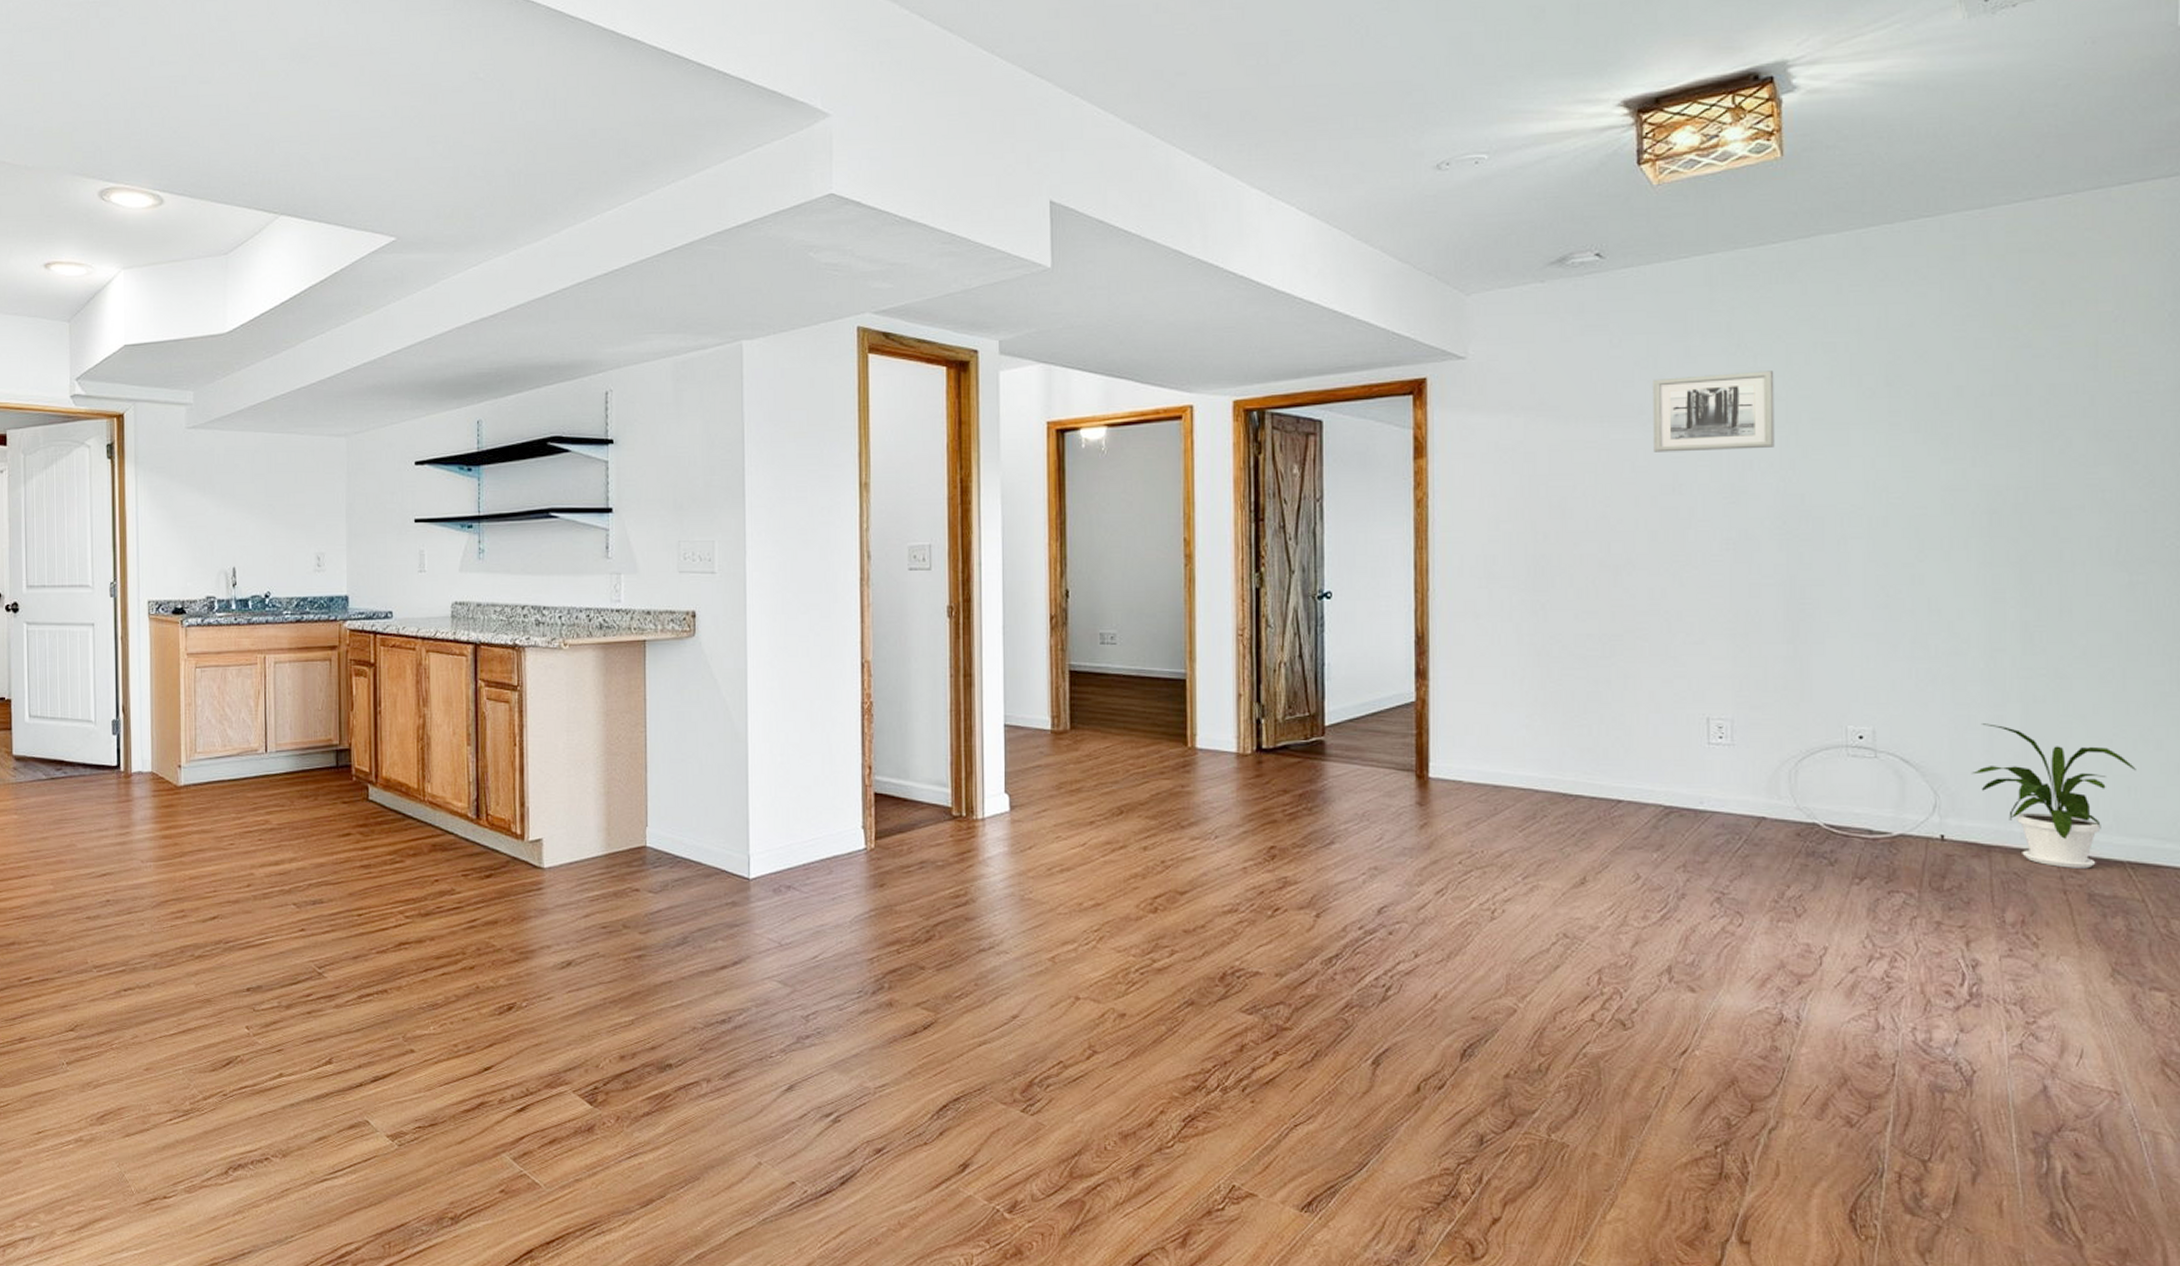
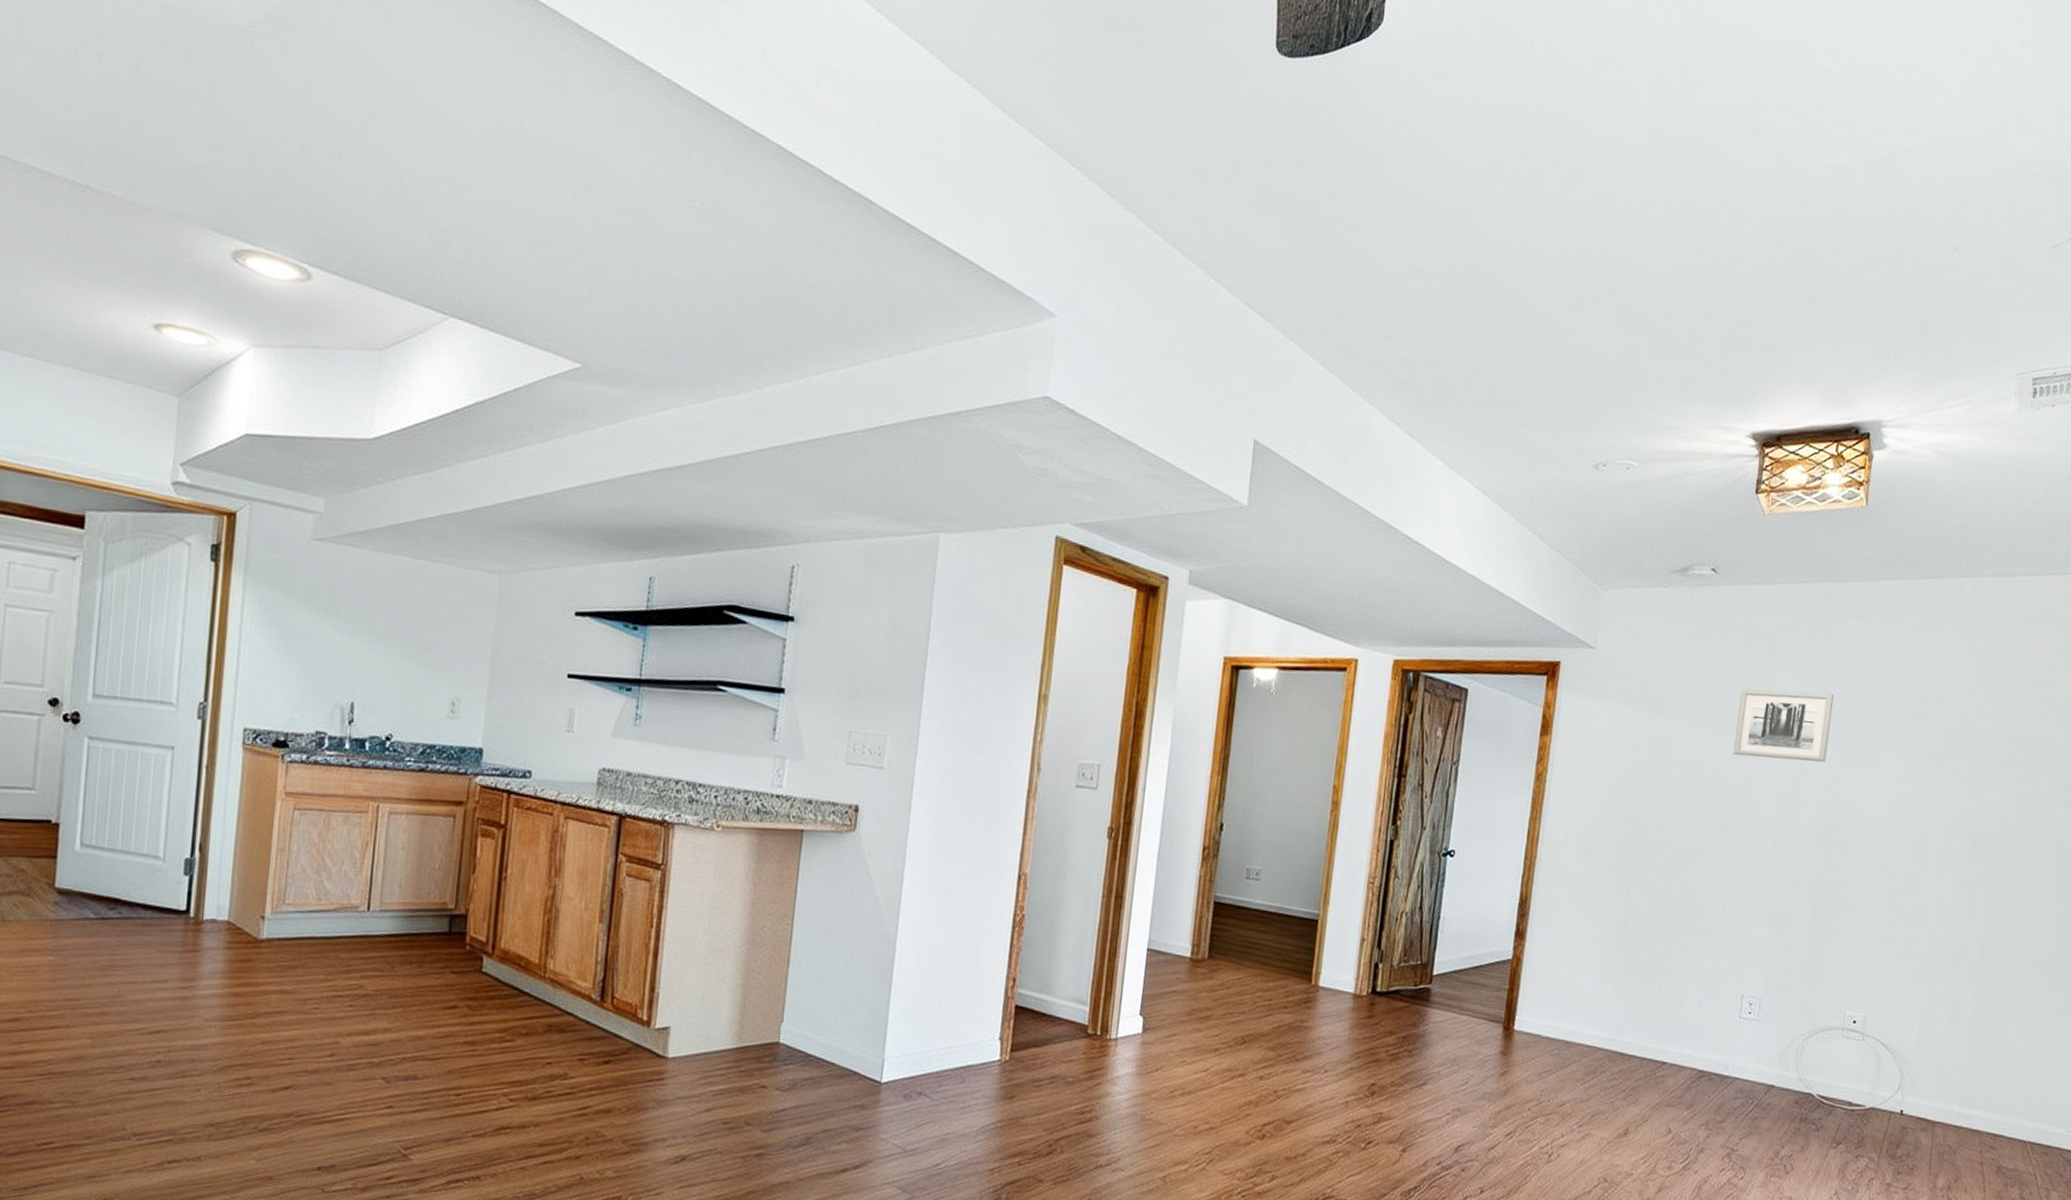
house plant: present [1971,723,2136,869] -> none [1929,1018,2045,1146]

